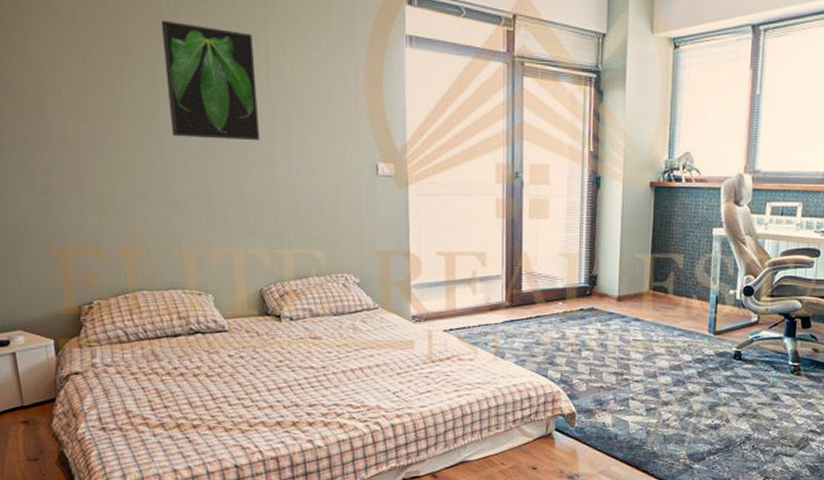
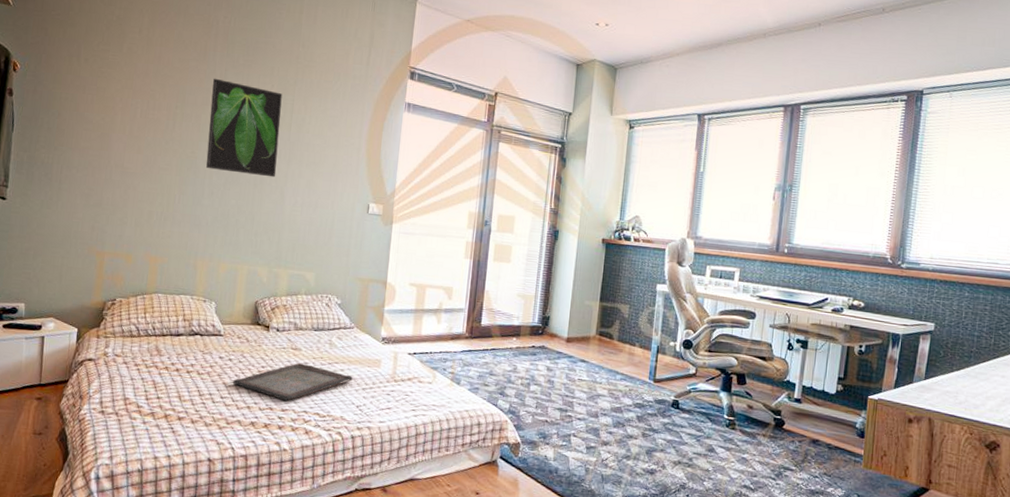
serving tray: none [248,353,385,395] -> present [232,363,353,401]

